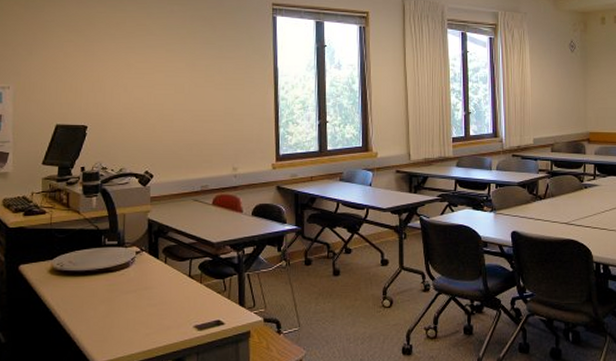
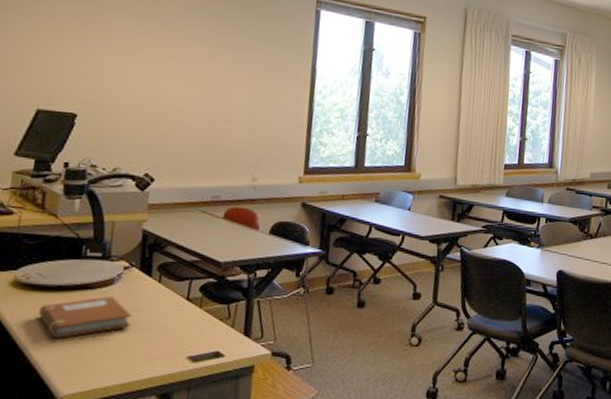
notebook: none [72,278,146,315] -> present [38,296,132,338]

